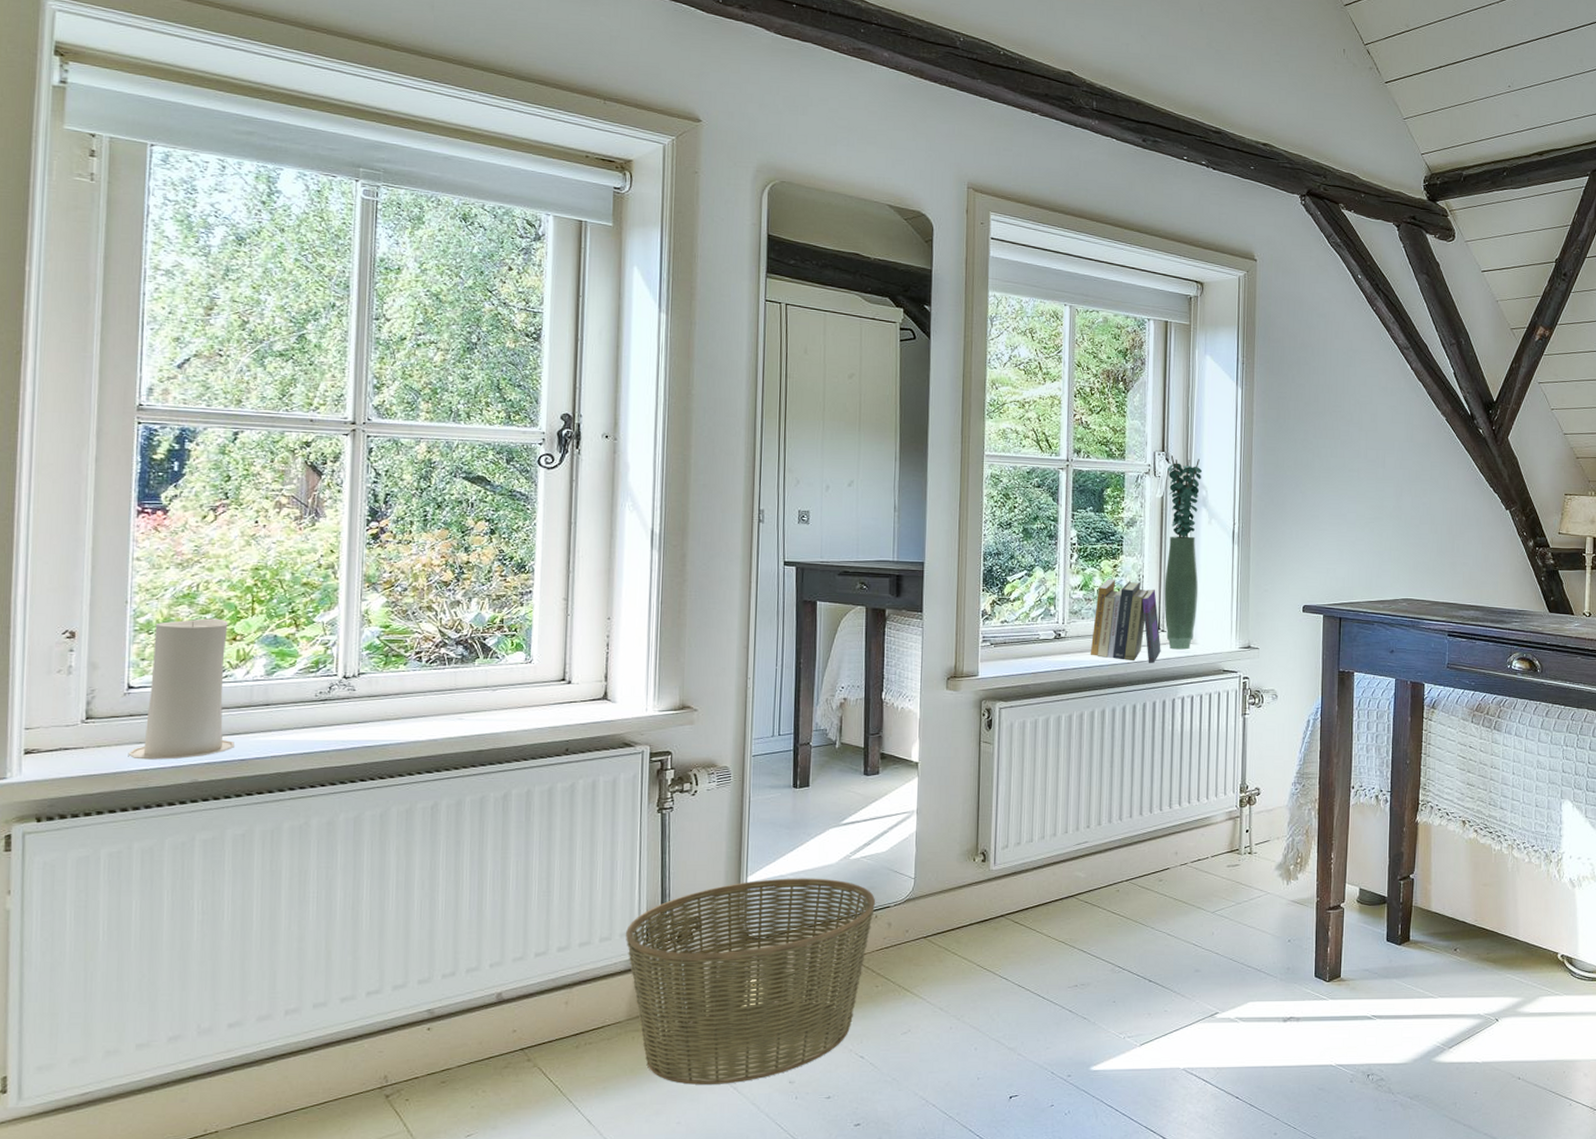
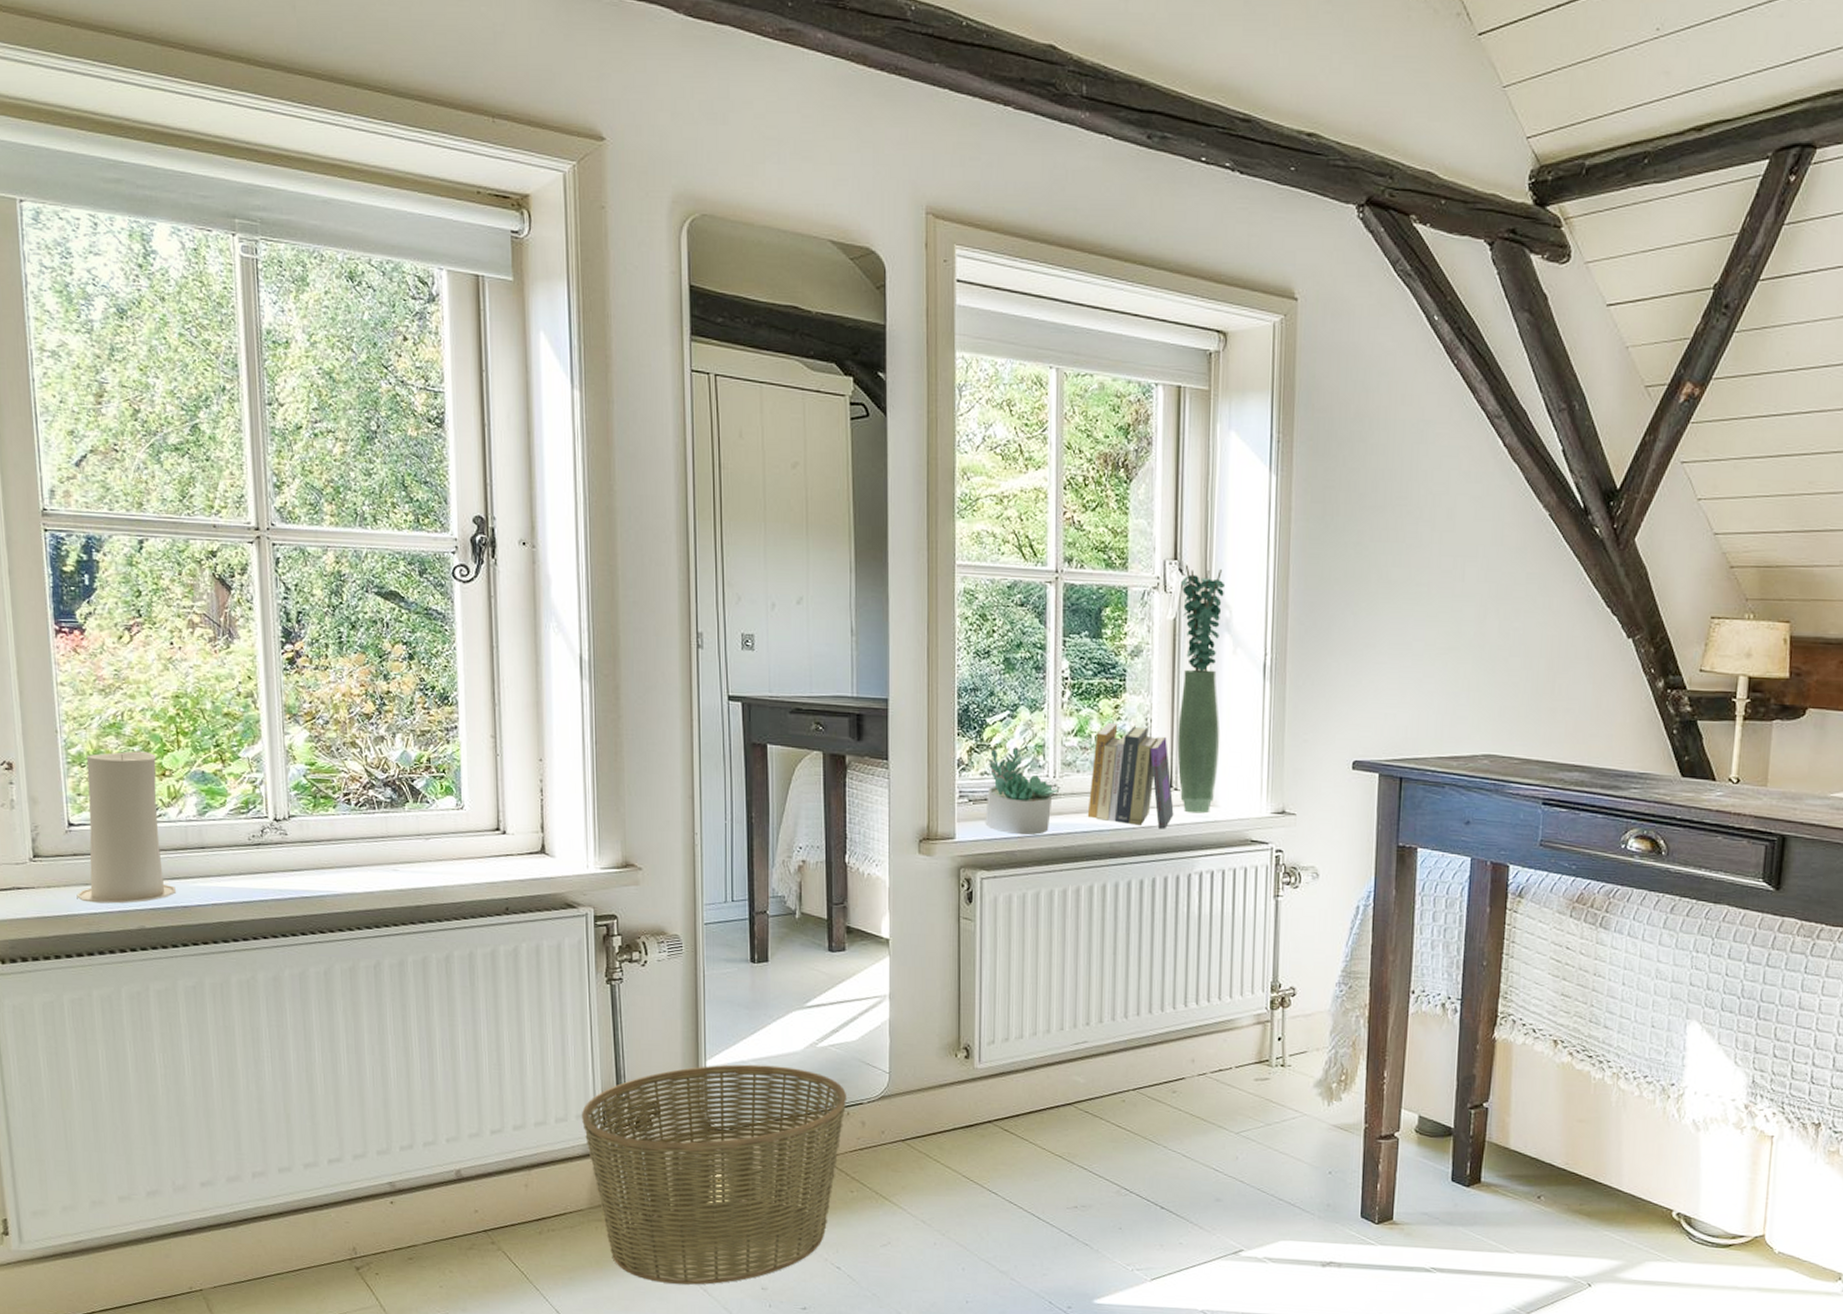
succulent plant: none [1004,600,1067,672] -> present [985,747,1059,836]

